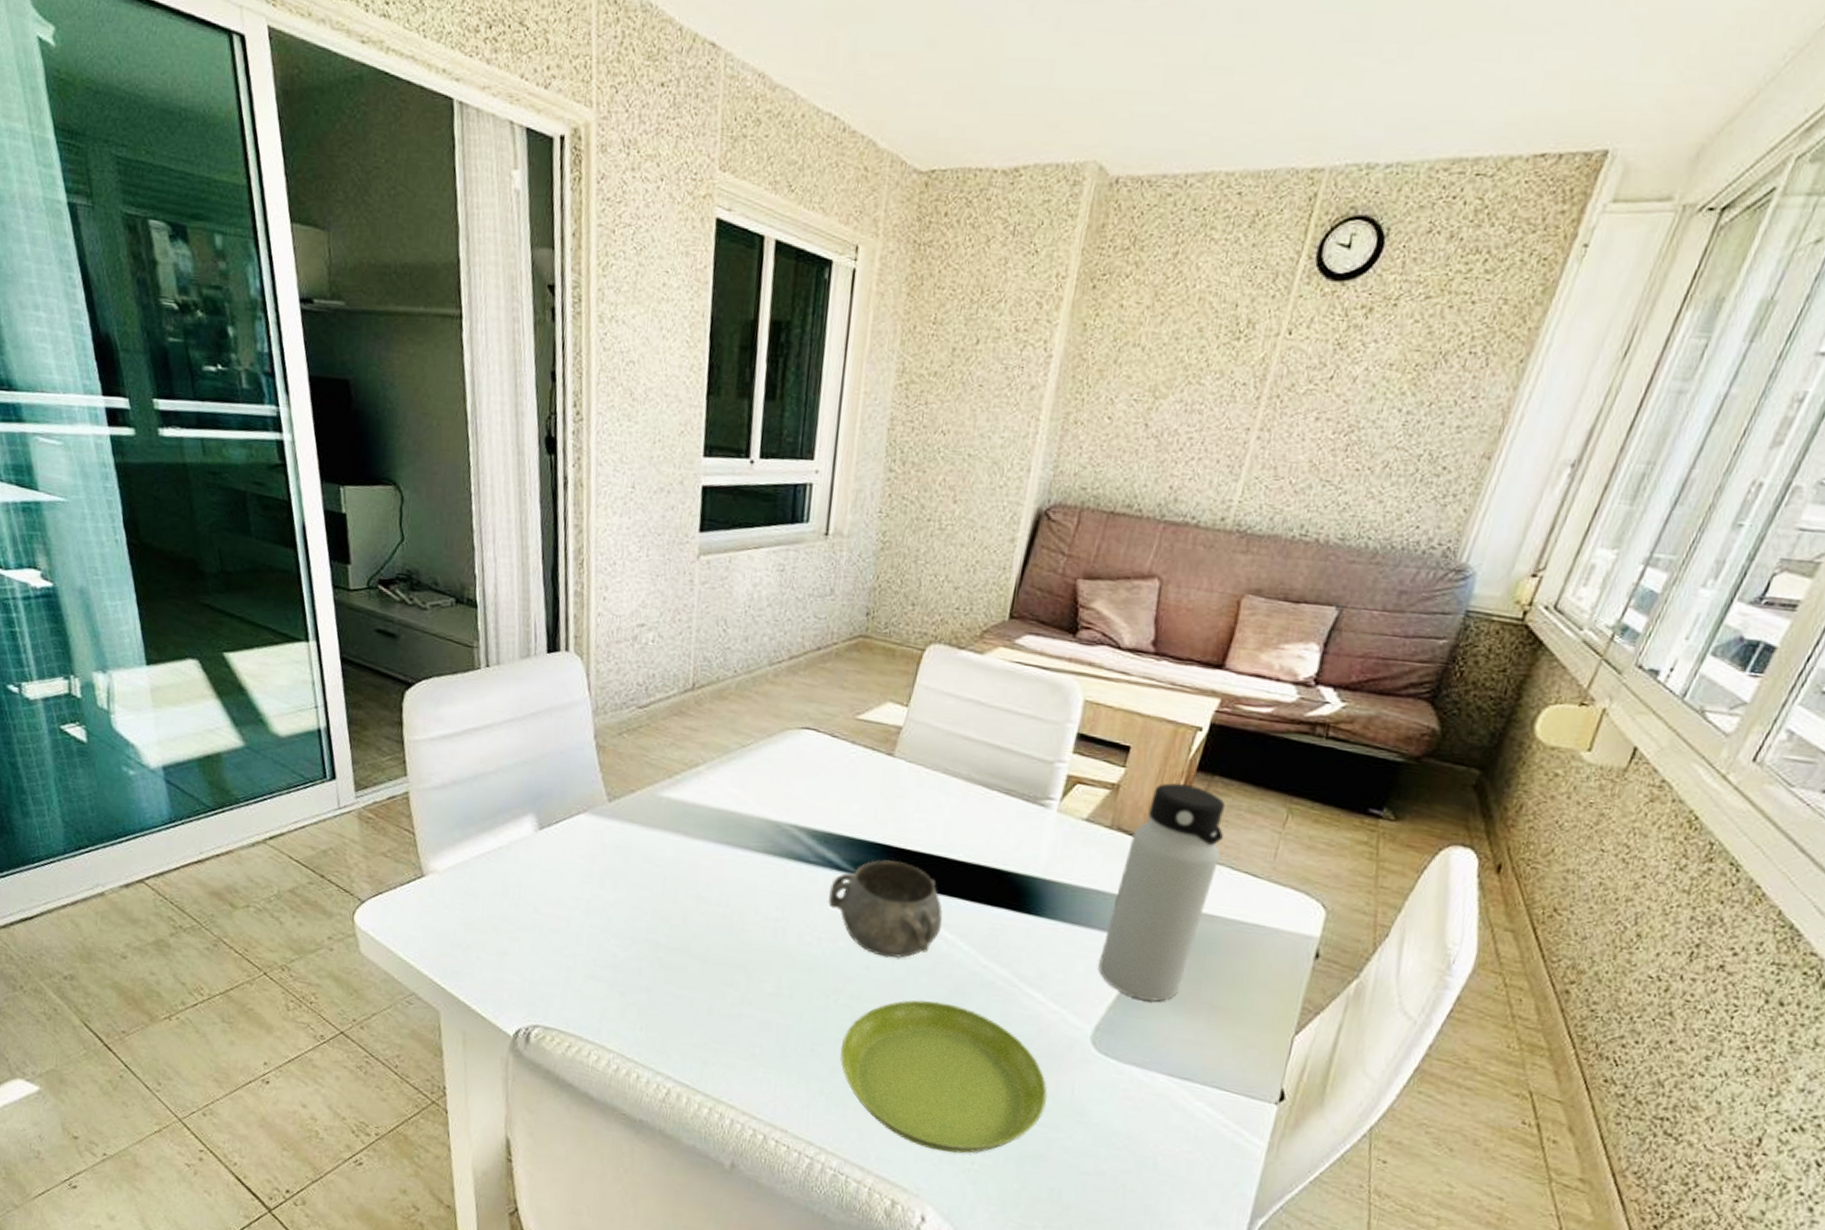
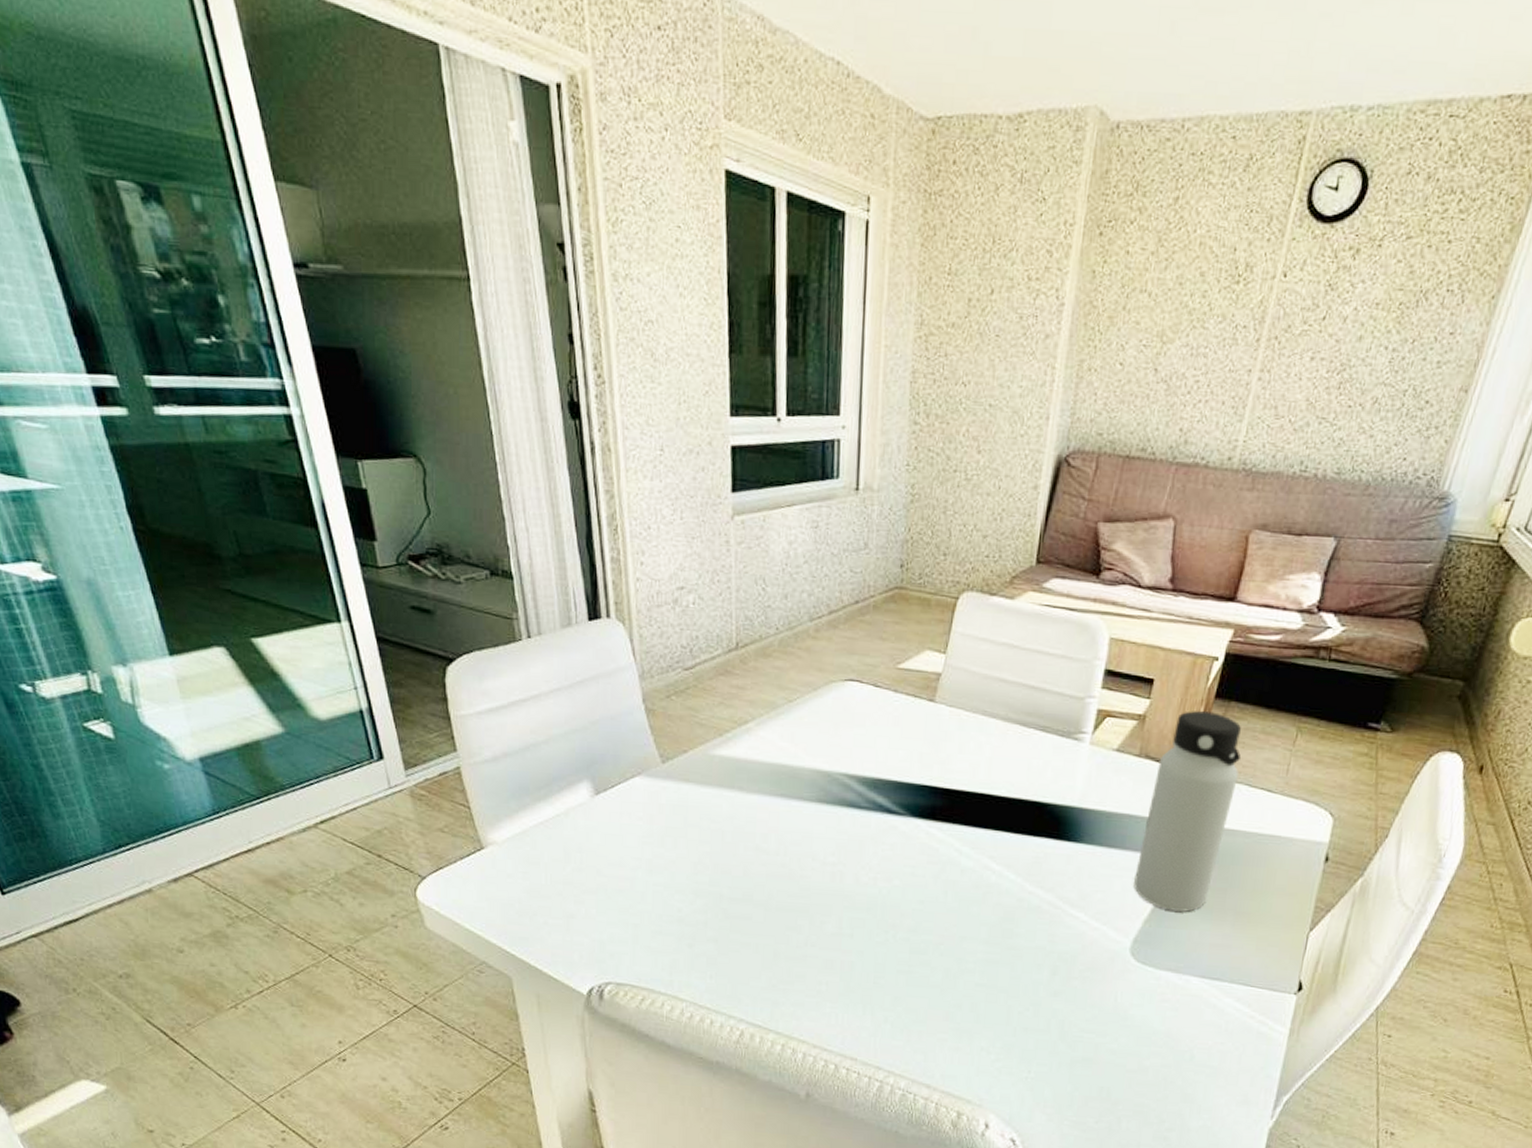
decorative bowl: present [828,859,943,959] -> none [881,800,990,892]
saucer: present [840,1000,1047,1154] -> none [901,928,1093,1065]

